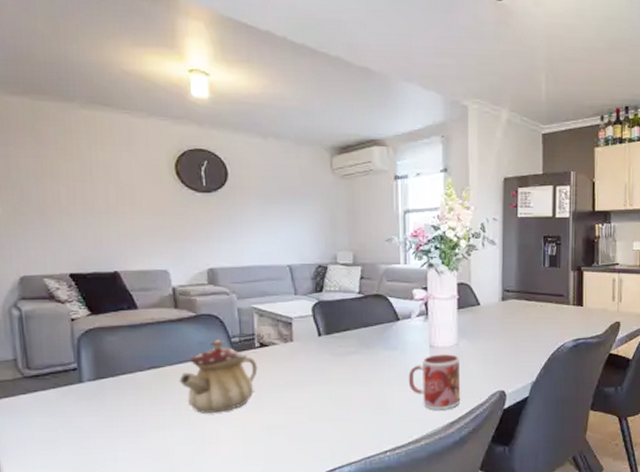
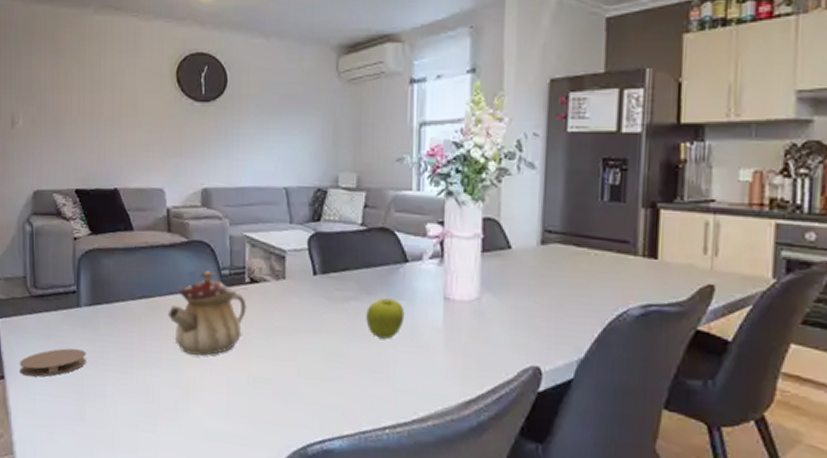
coaster: none [14,422,93,453] -> present [19,348,86,377]
fruit: none [366,350,399,382] -> present [366,297,405,339]
mug: present [408,354,461,410] -> none [415,309,482,384]

